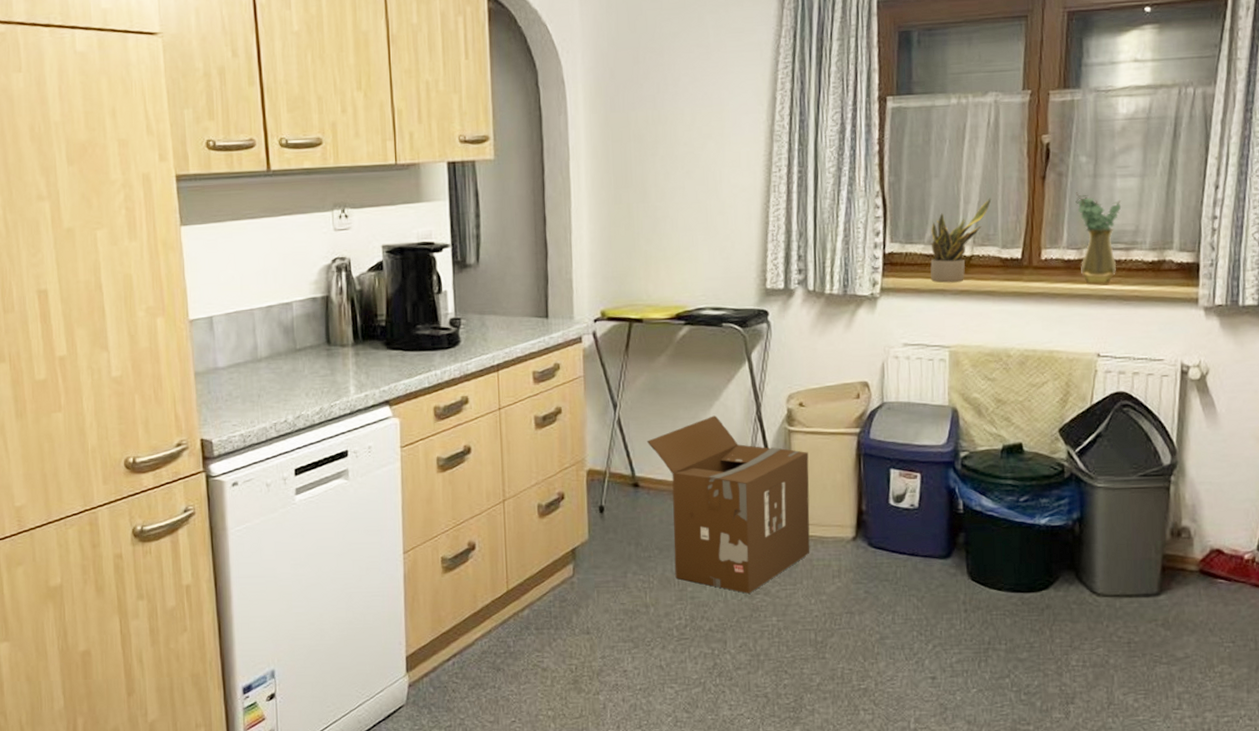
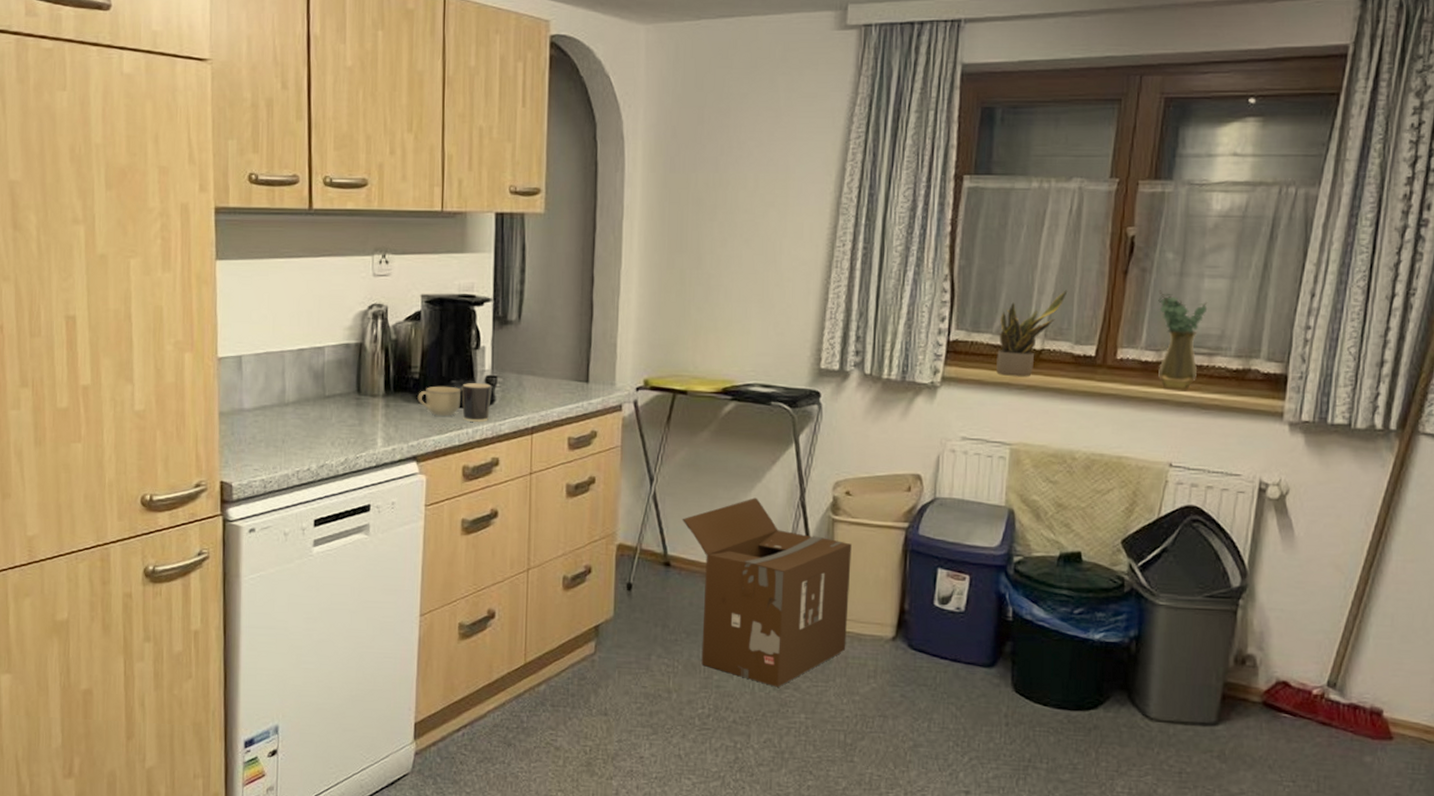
cup: none [385,331,428,361] -> present [417,386,462,416]
mug: none [427,325,457,365] -> present [461,382,492,423]

